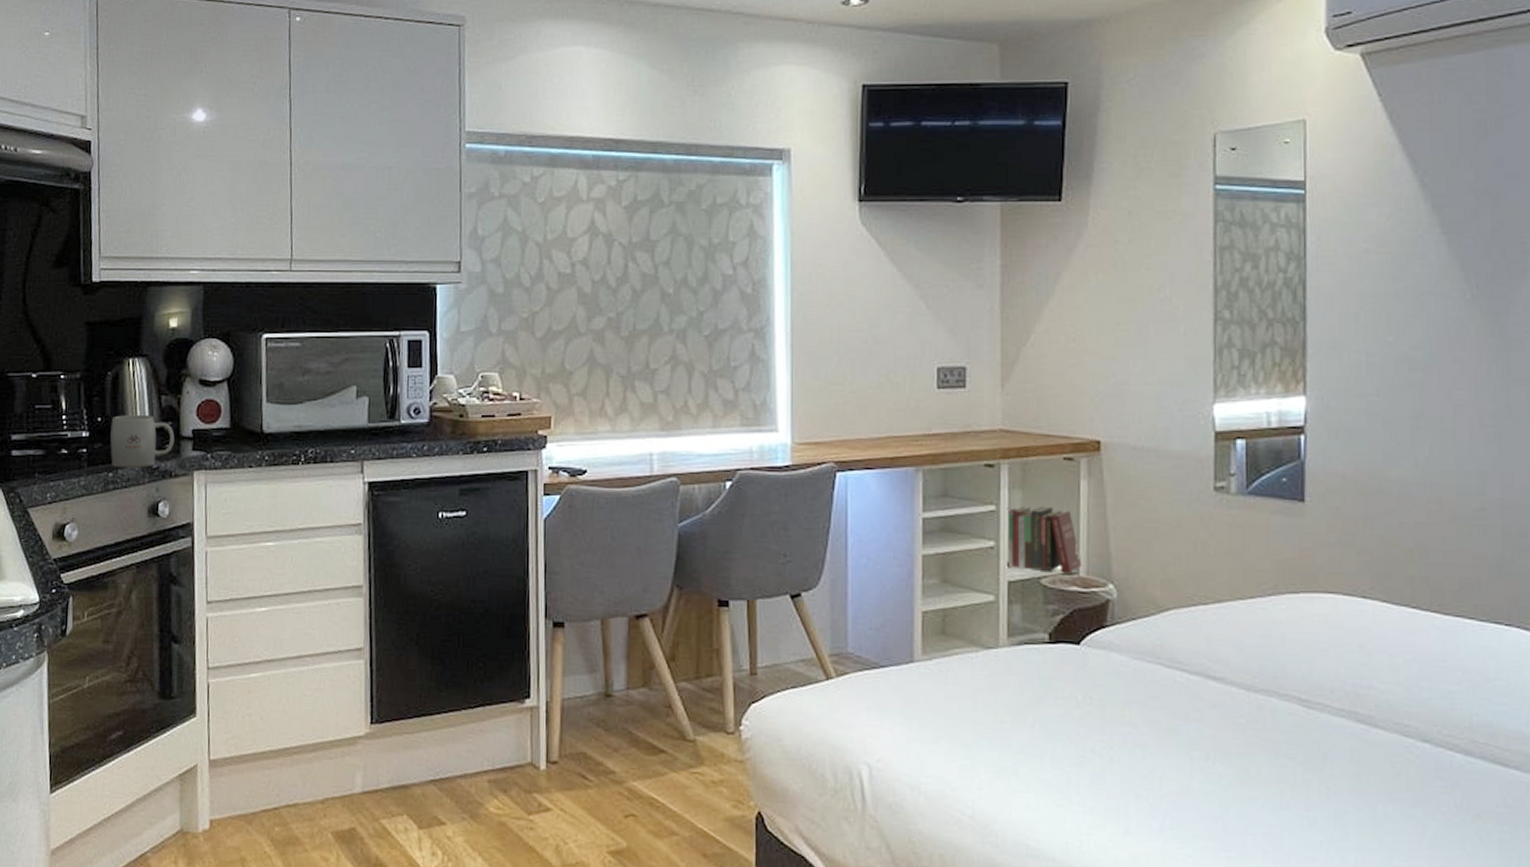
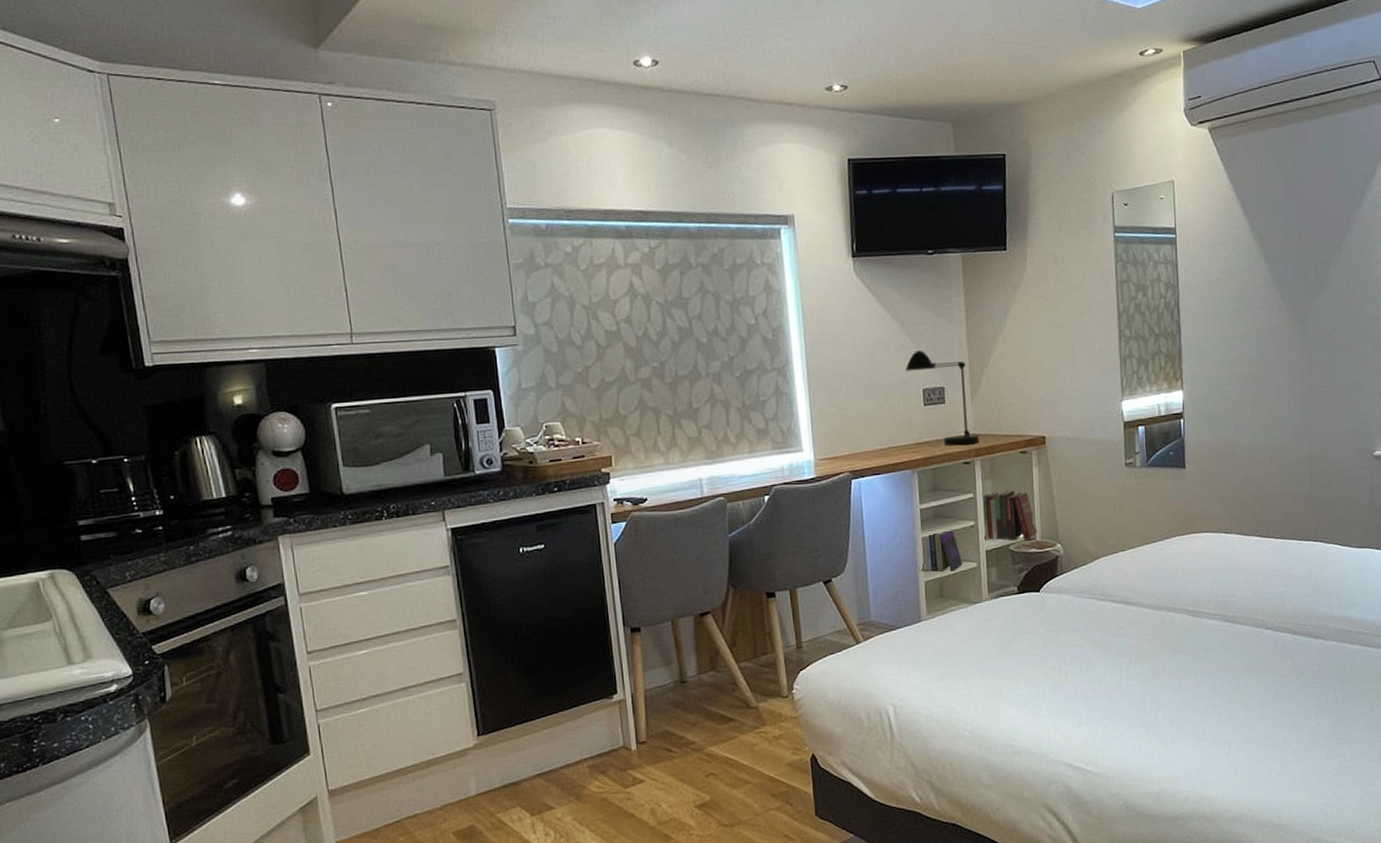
mug: present [110,414,175,469] -> none [185,488,255,541]
desk lamp: none [916,320,1008,443] -> present [905,350,979,446]
books: none [916,547,976,603] -> present [919,528,964,572]

